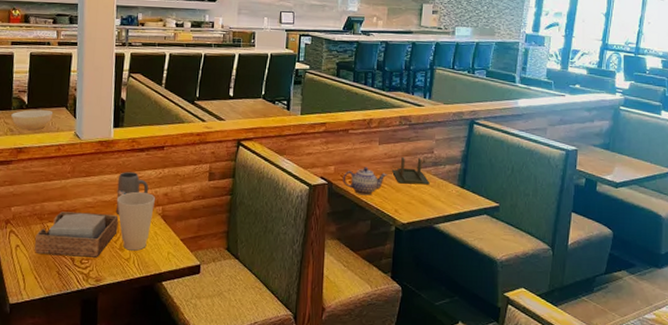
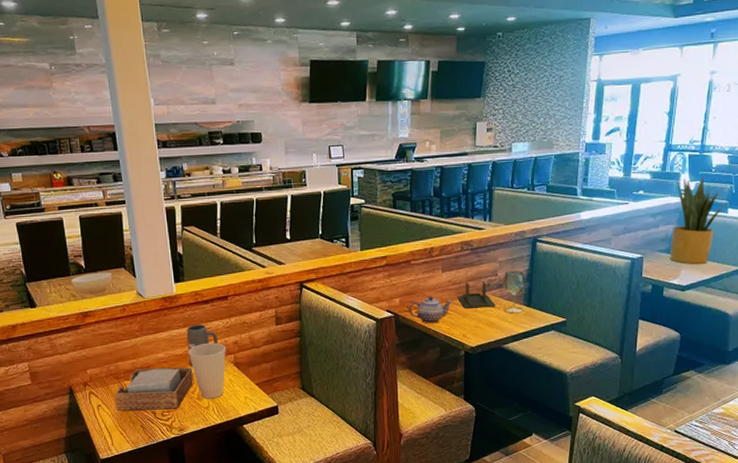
wine glass: none [438,150,461,194] -> present [503,270,526,314]
planter: none [603,77,660,164] -> present [669,176,726,265]

